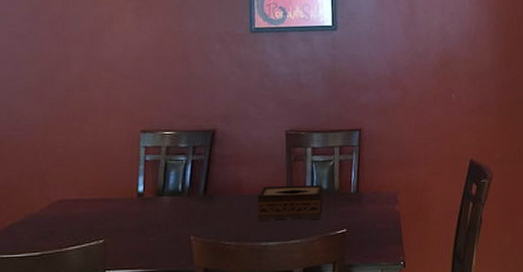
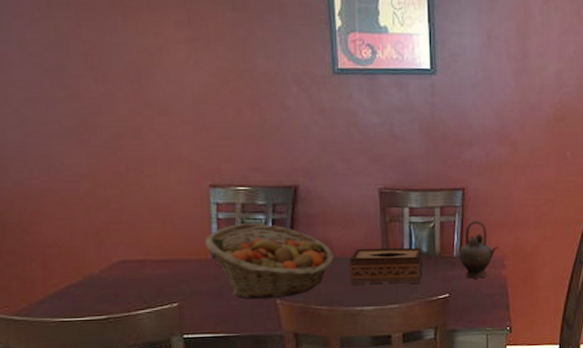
fruit basket: none [132,164,244,236] -> present [204,223,334,300]
teapot: none [356,158,392,214] -> present [459,220,498,279]

